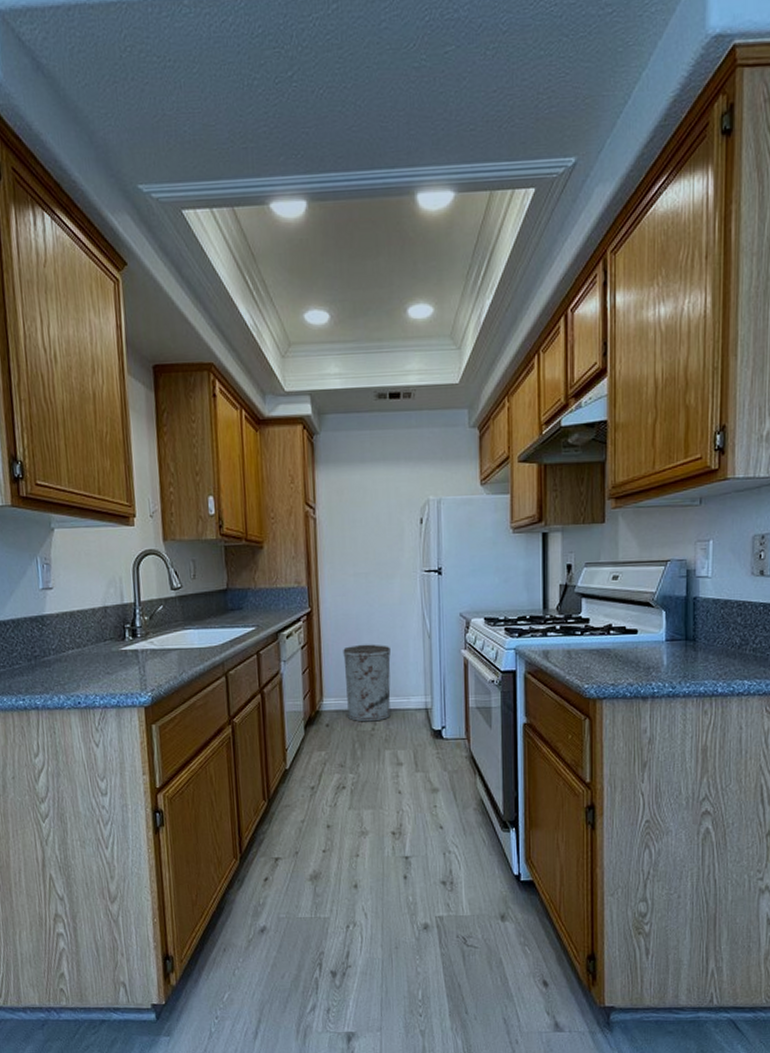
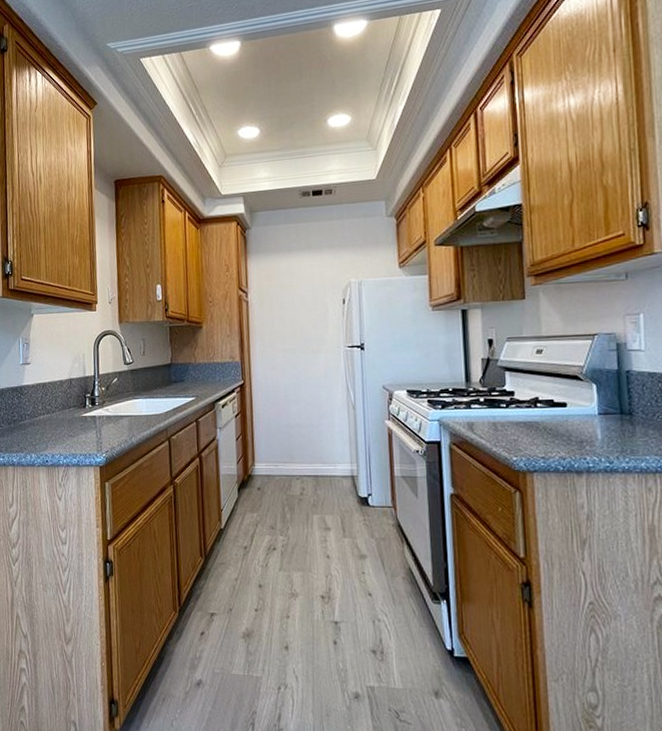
trash can: present [343,644,391,722] -> none [273,413,318,487]

